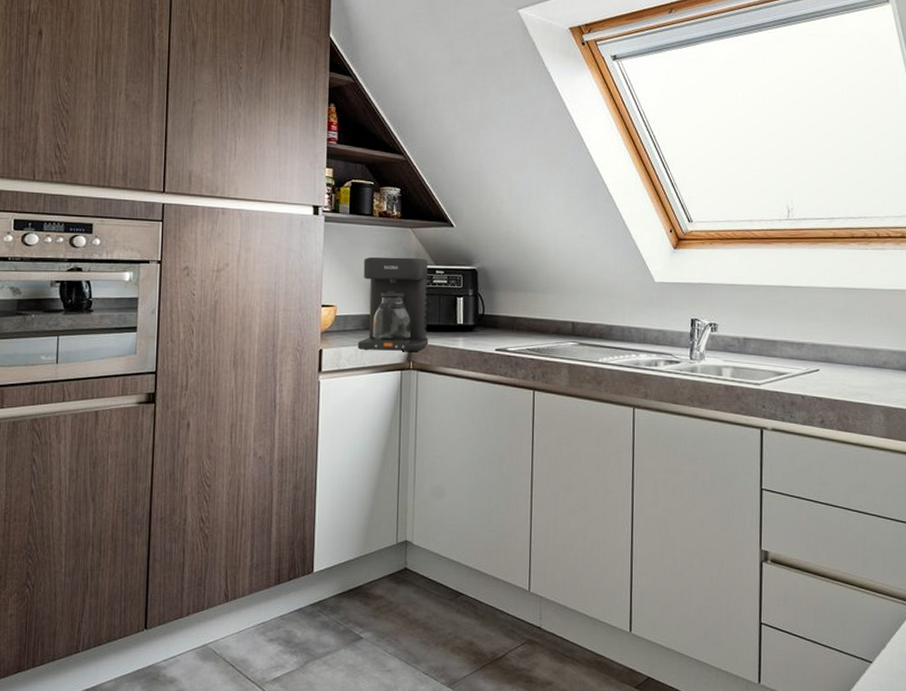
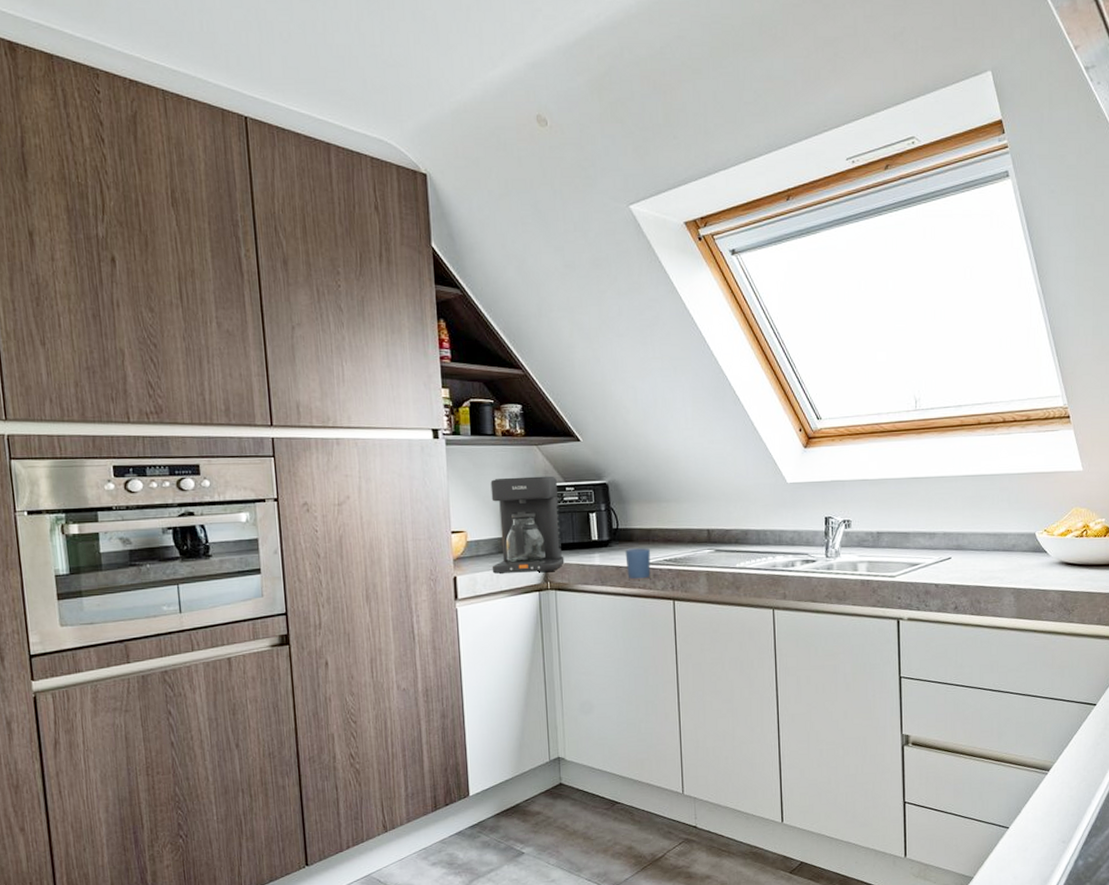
mug: none [489,335,514,368] -> present [625,548,651,581]

